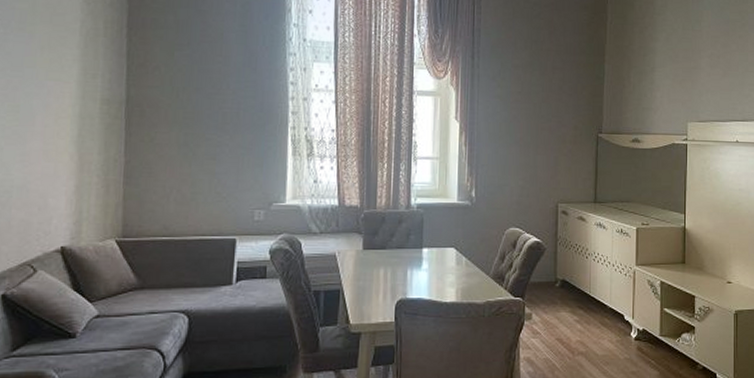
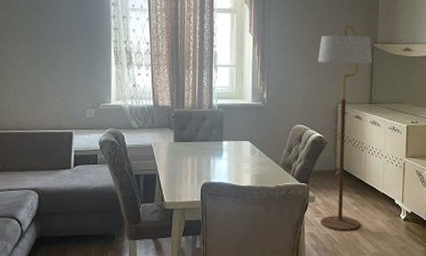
floor lamp: none [535,112,597,354] -> present [318,25,372,230]

